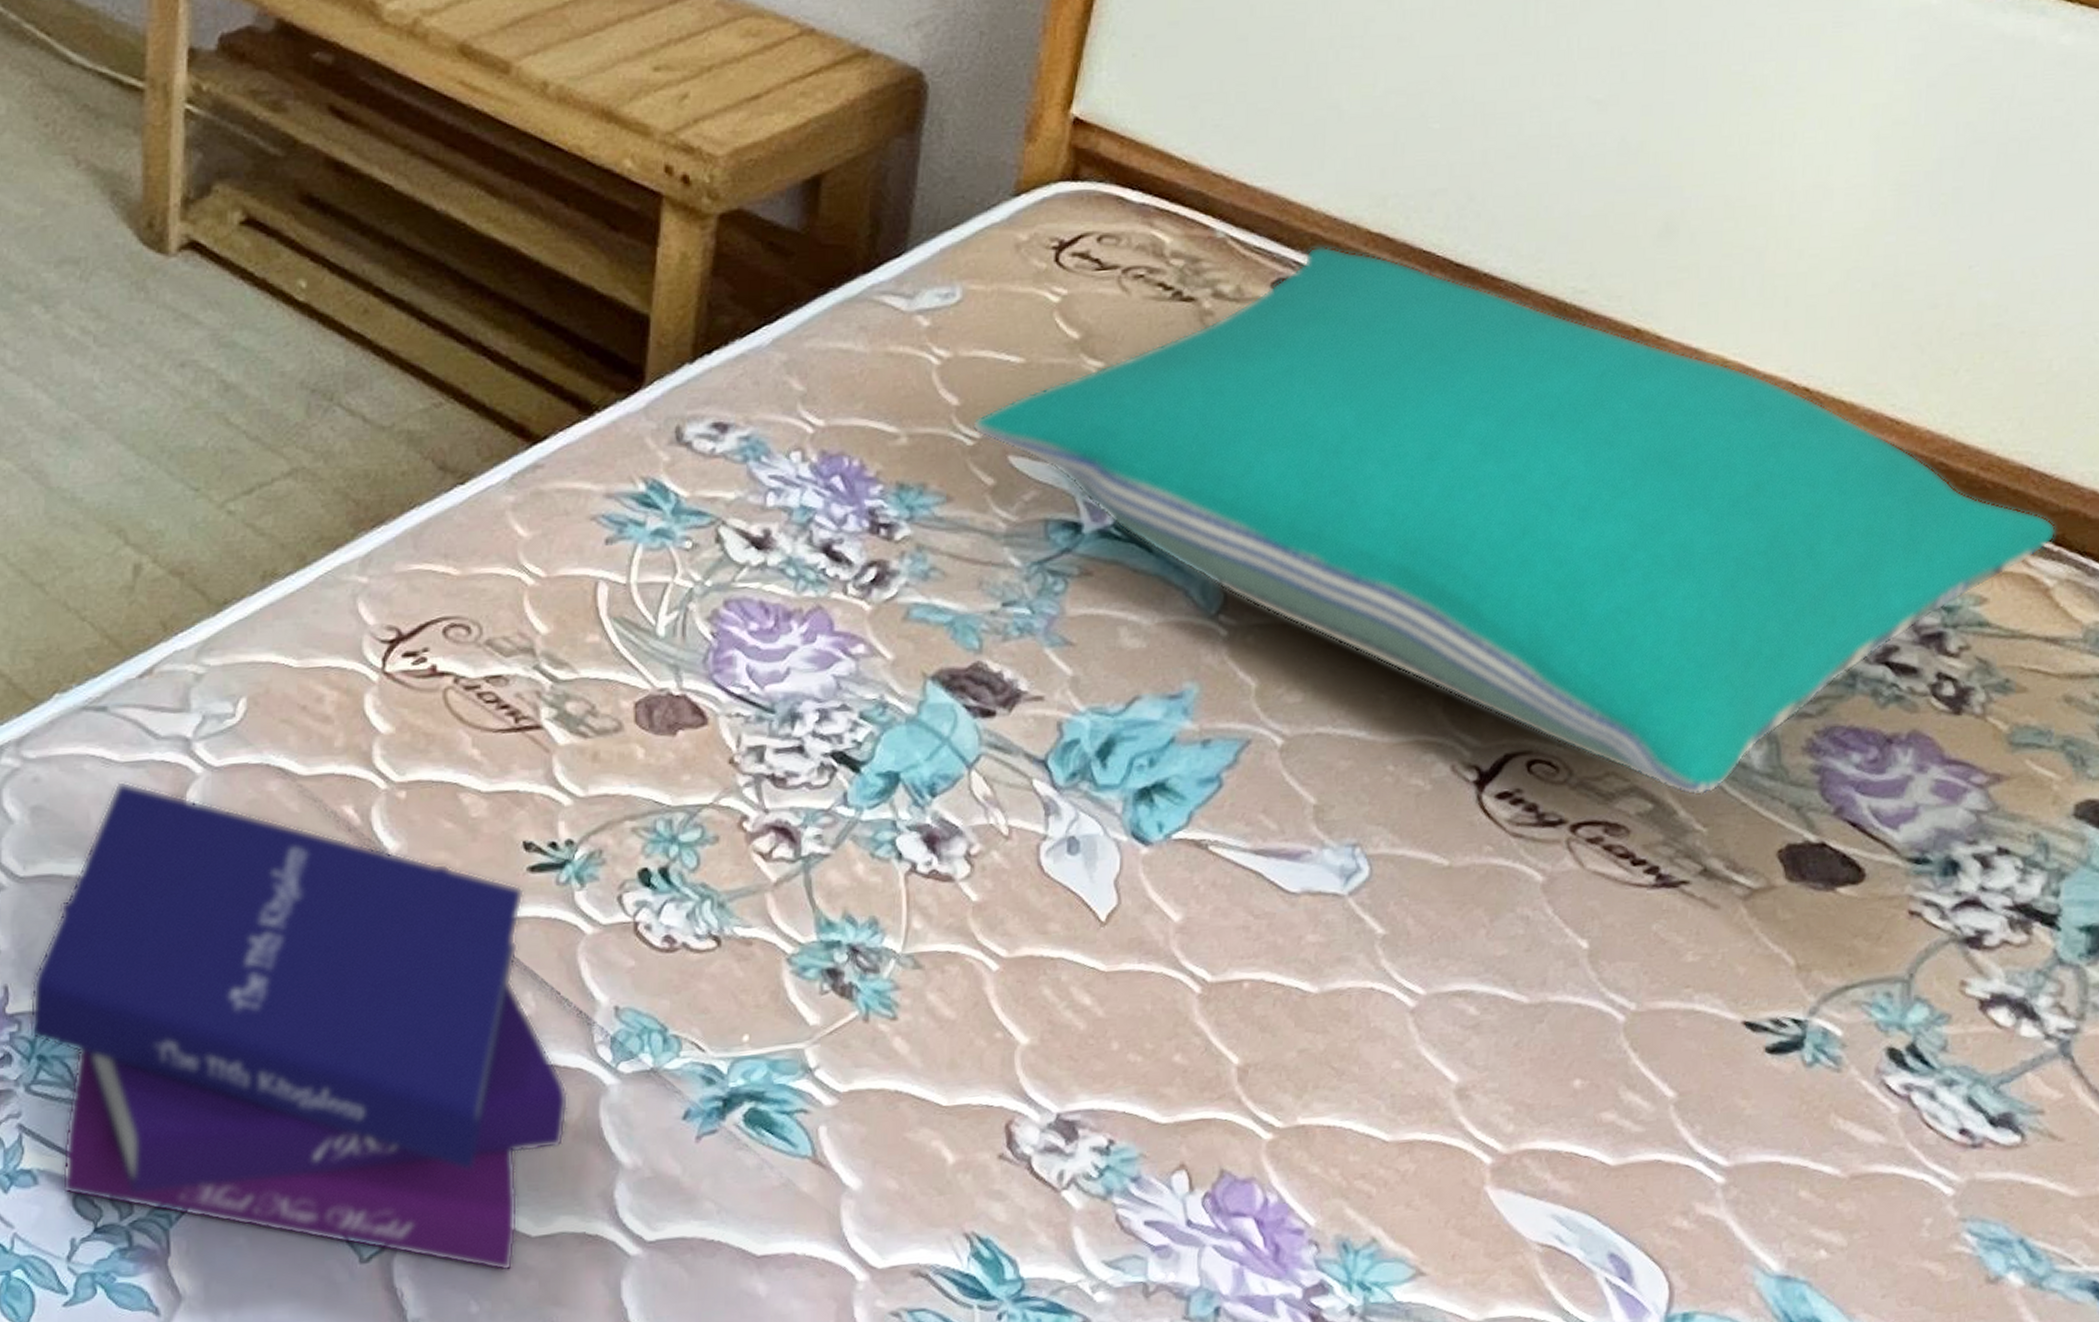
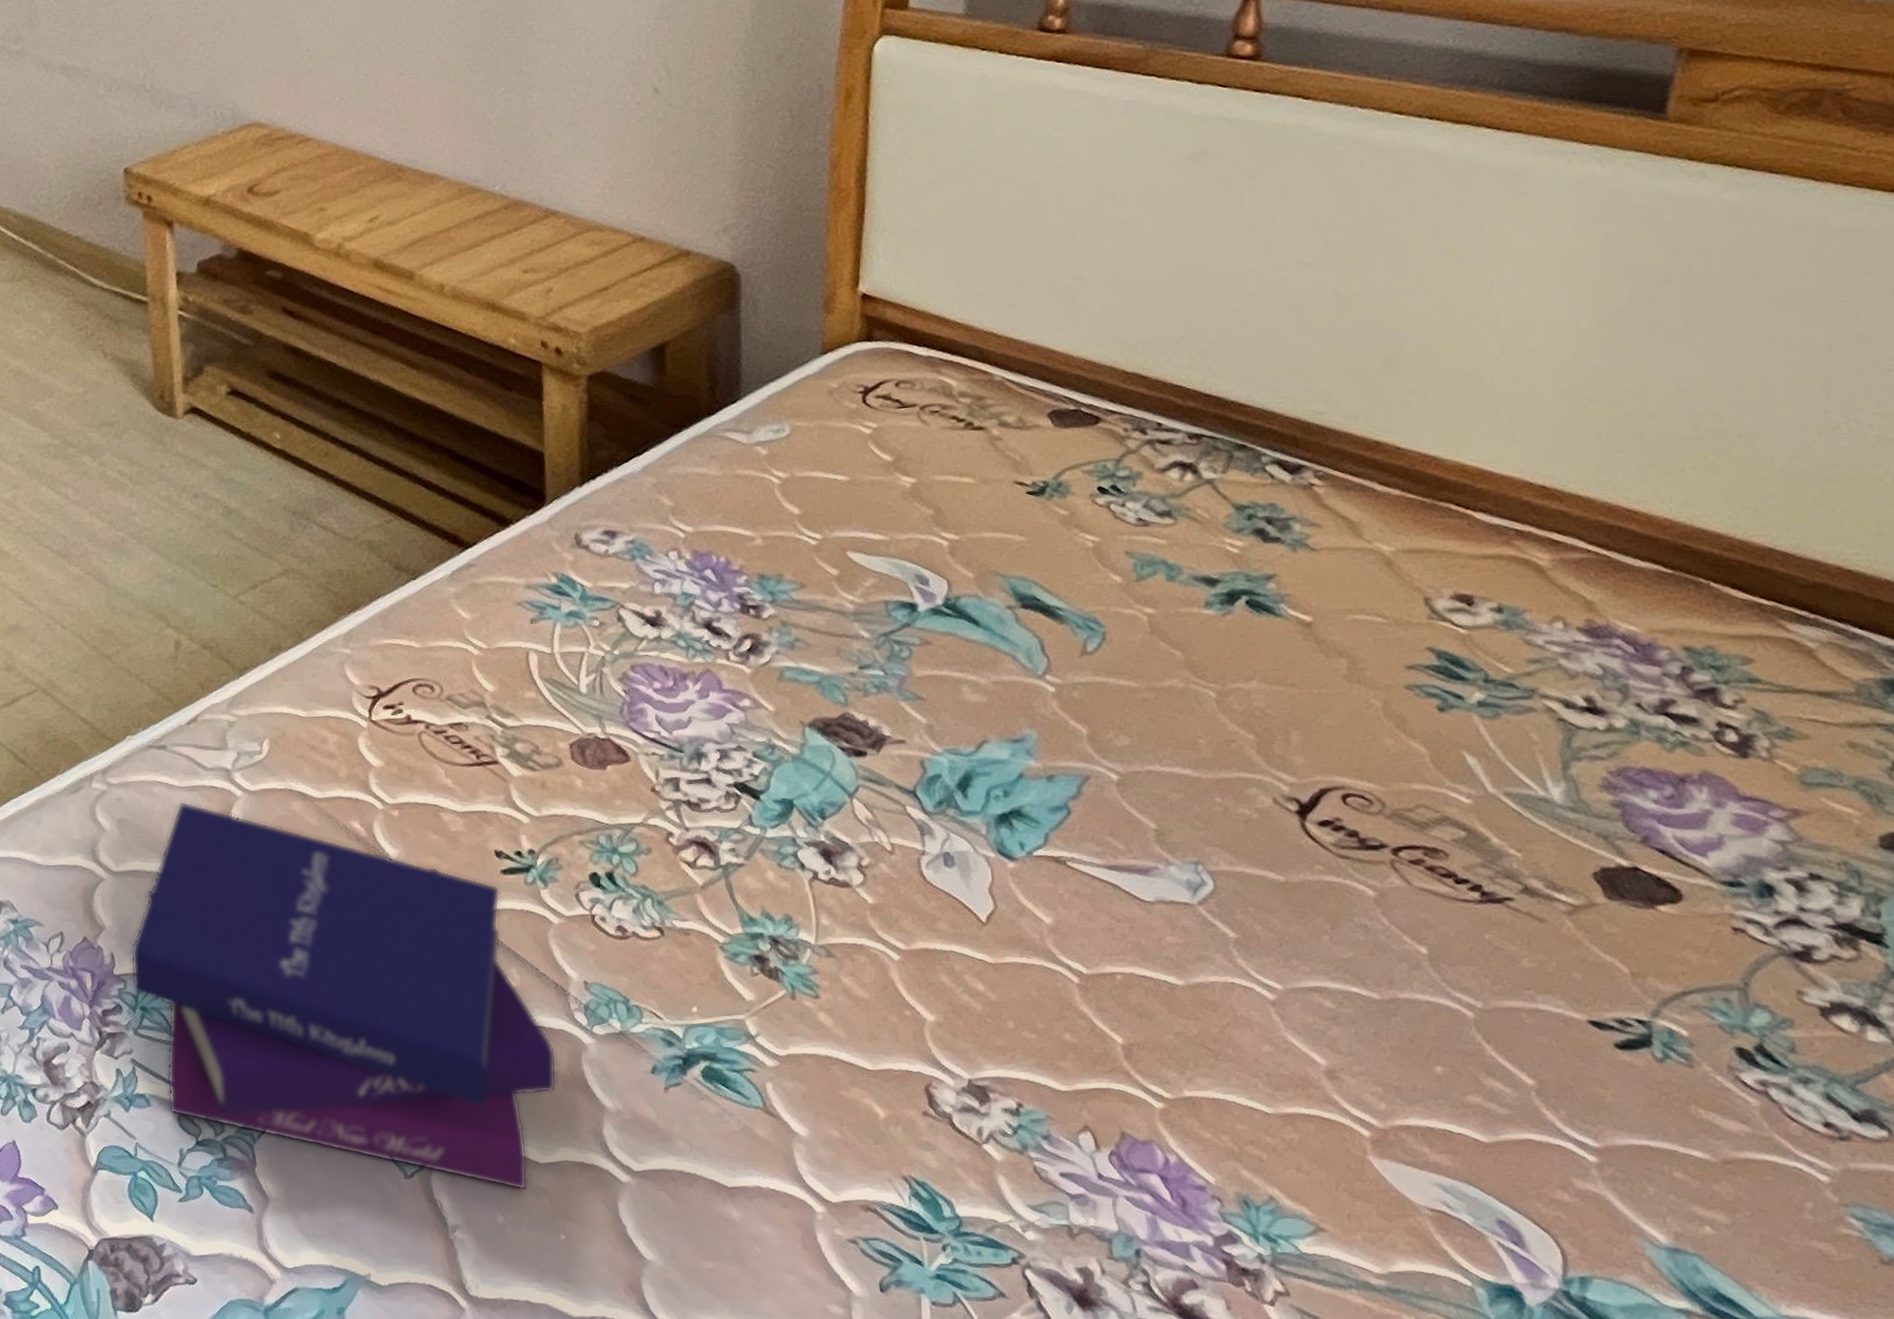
pillow: present [971,246,2056,796] -> none [812,384,1809,826]

